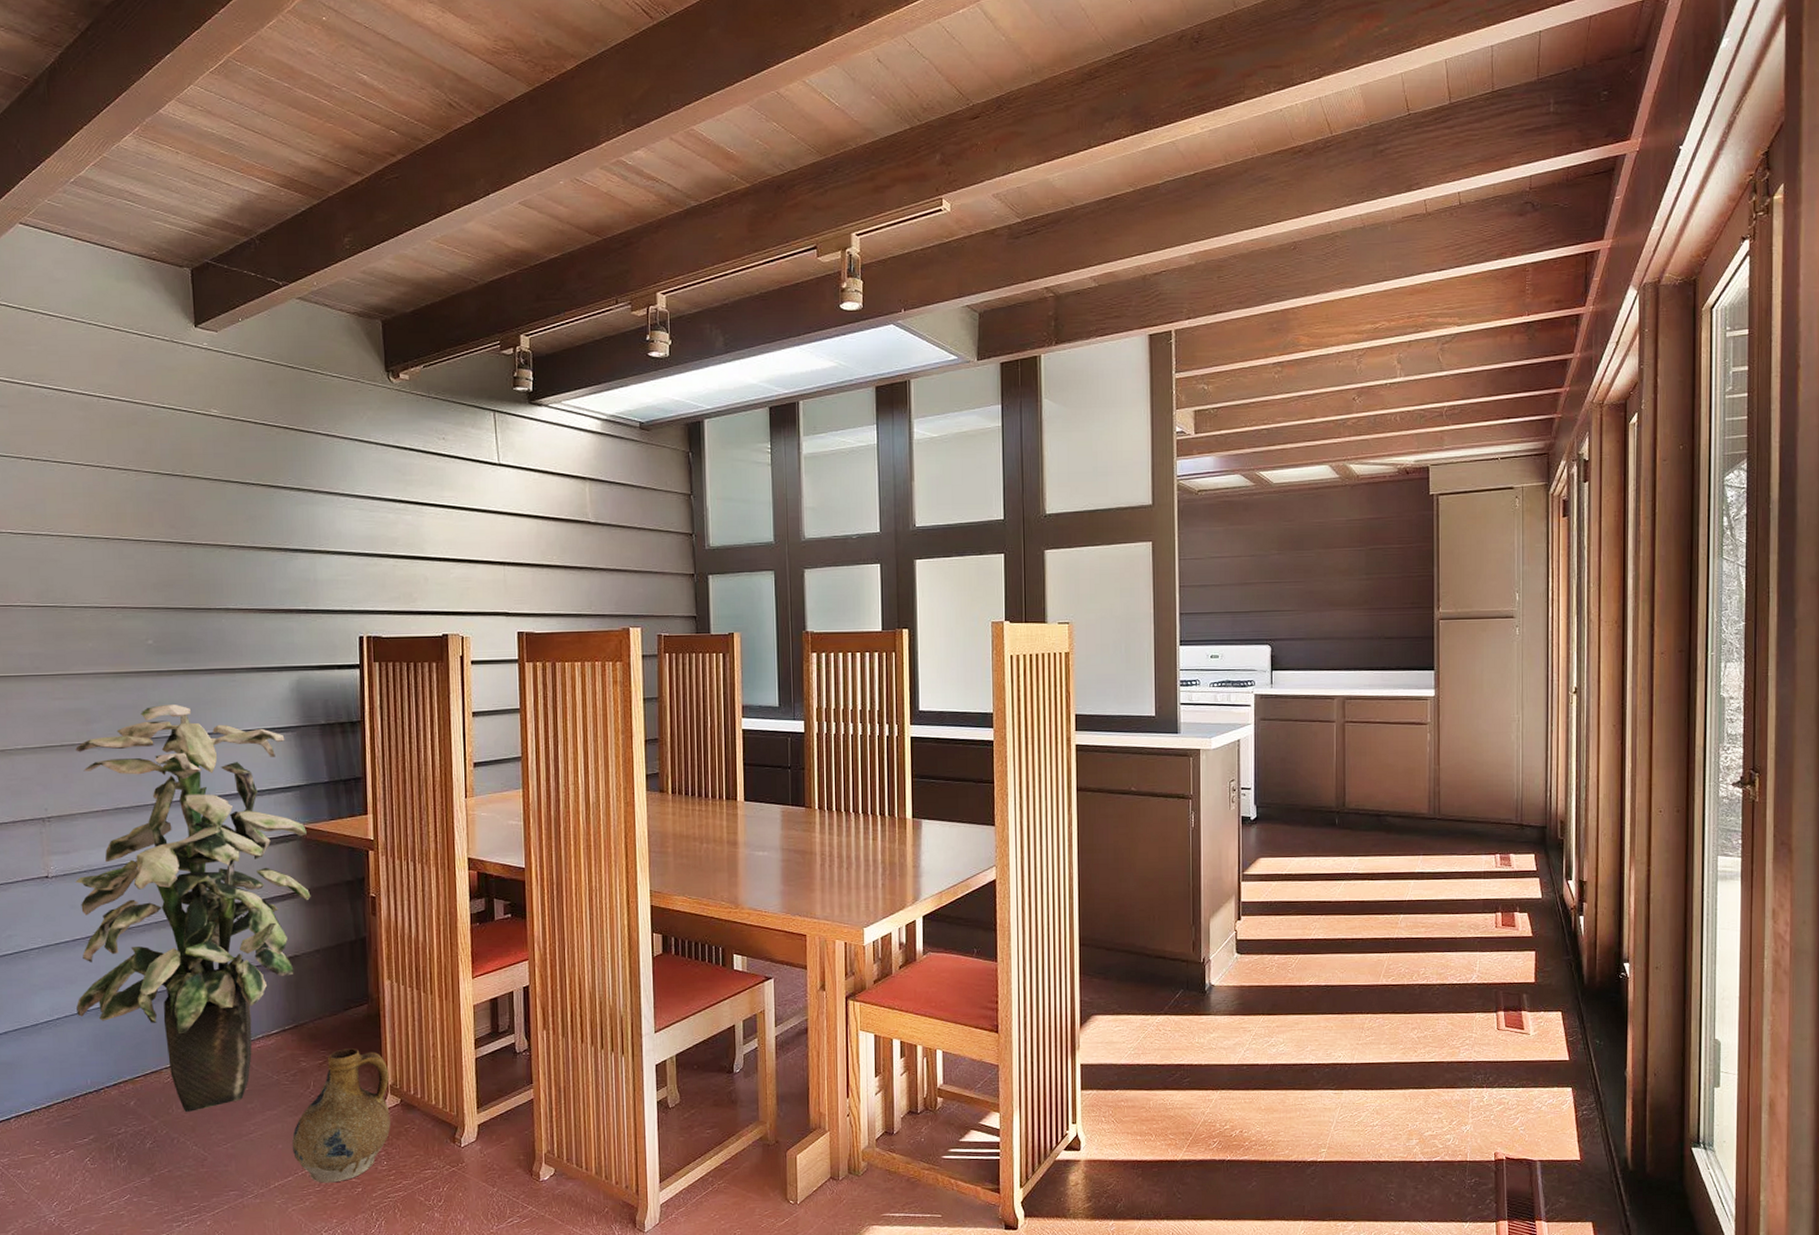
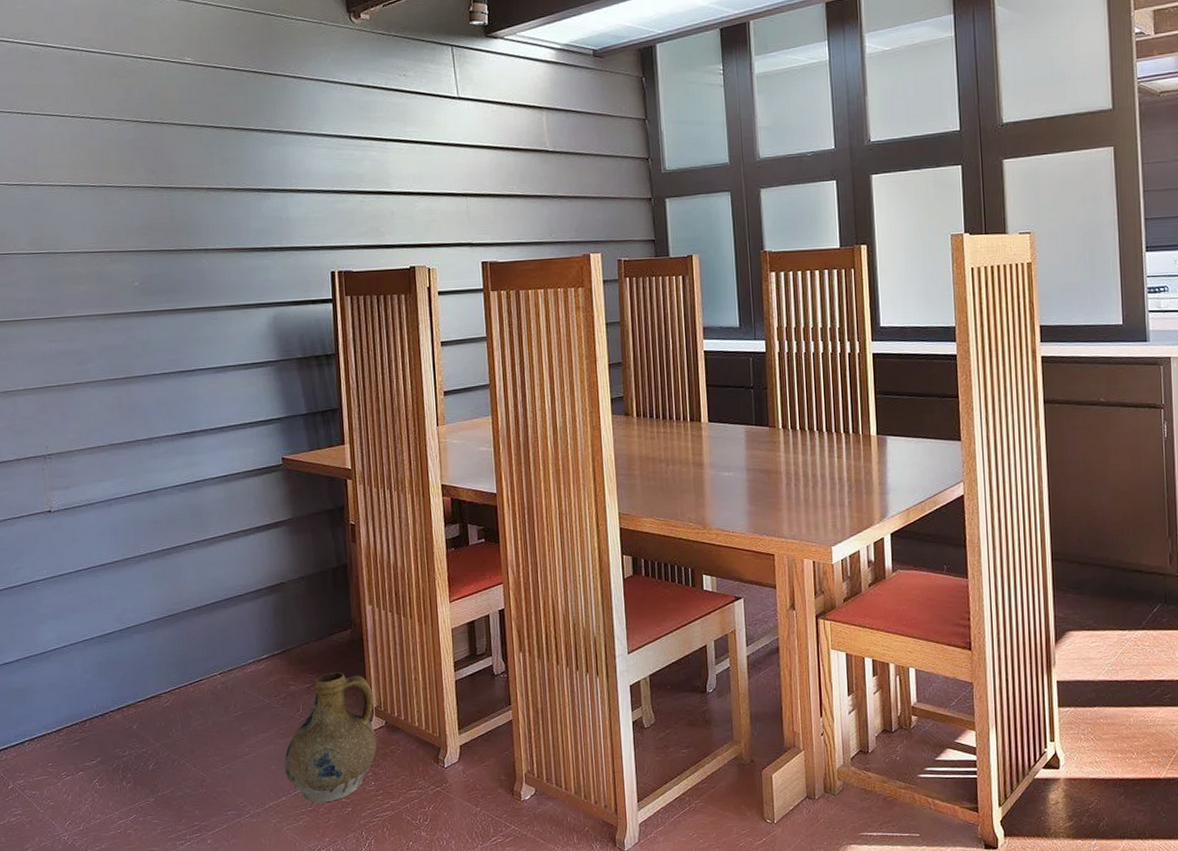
indoor plant: present [74,705,311,1112] -> none [71,343,294,735]

